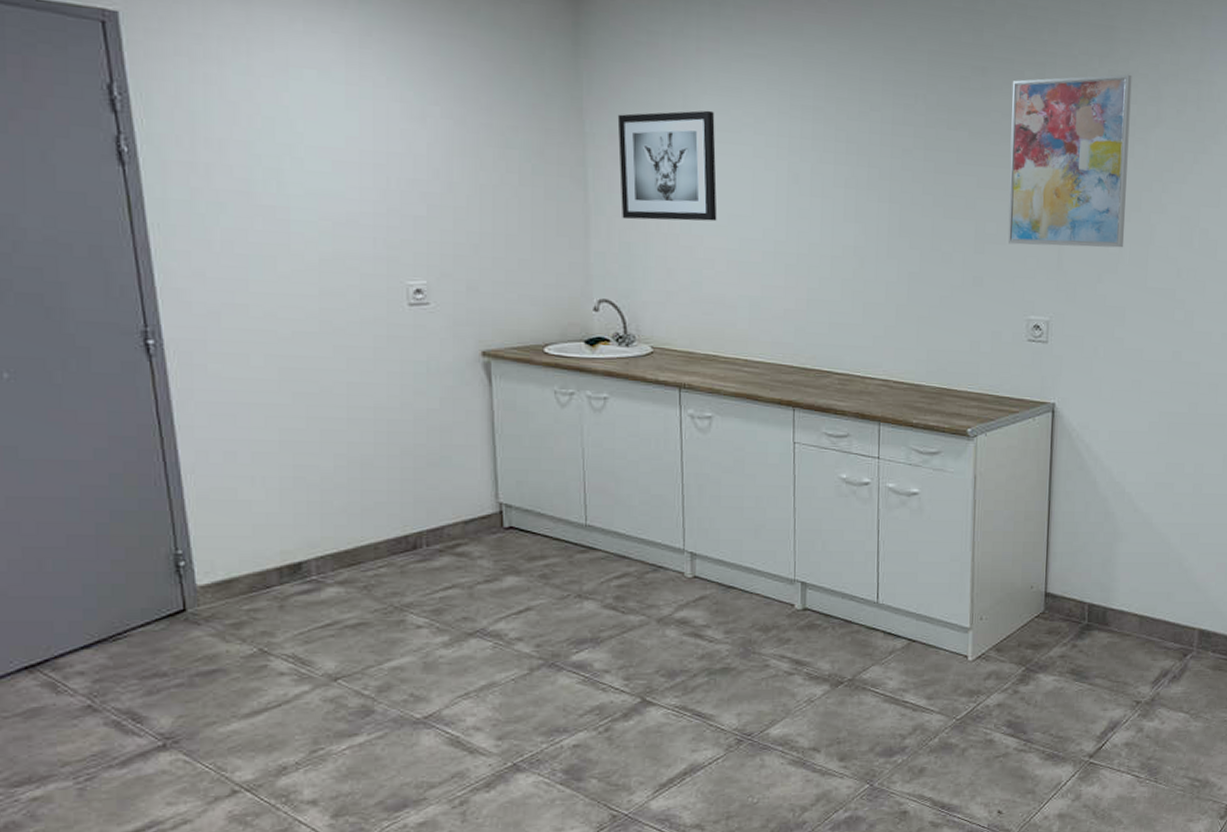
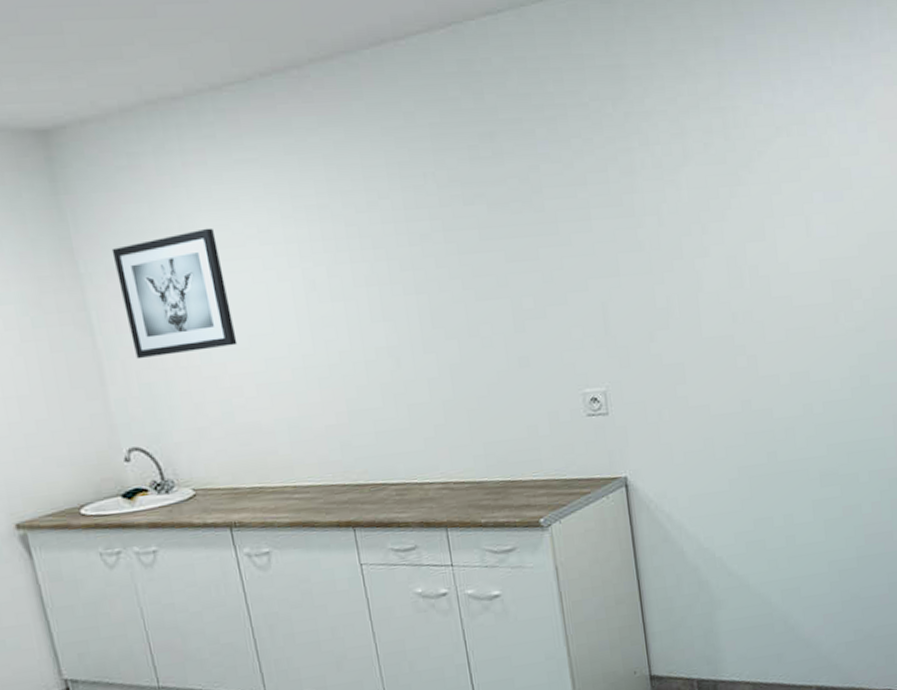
wall art: present [1007,74,1132,248] -> none [524,113,672,317]

